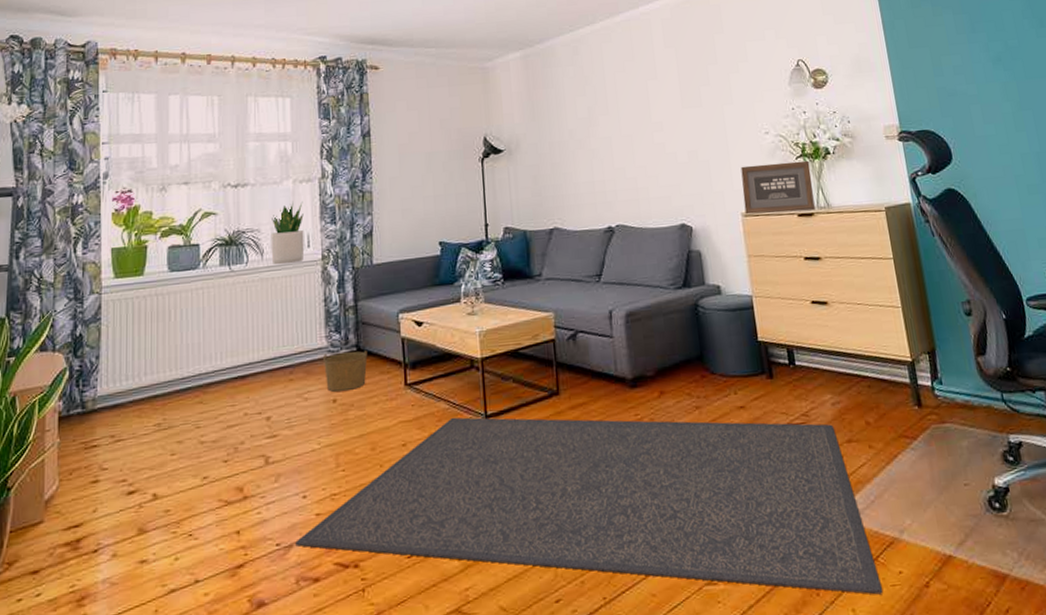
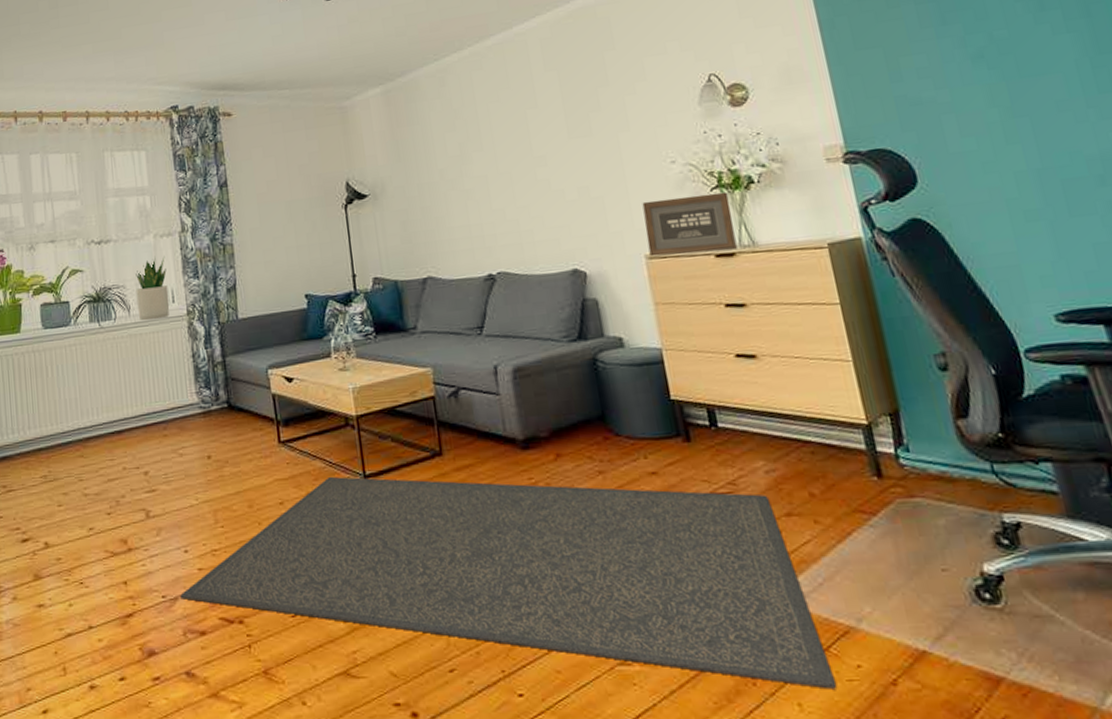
basket: present [323,349,368,393] -> none [195,406,239,449]

